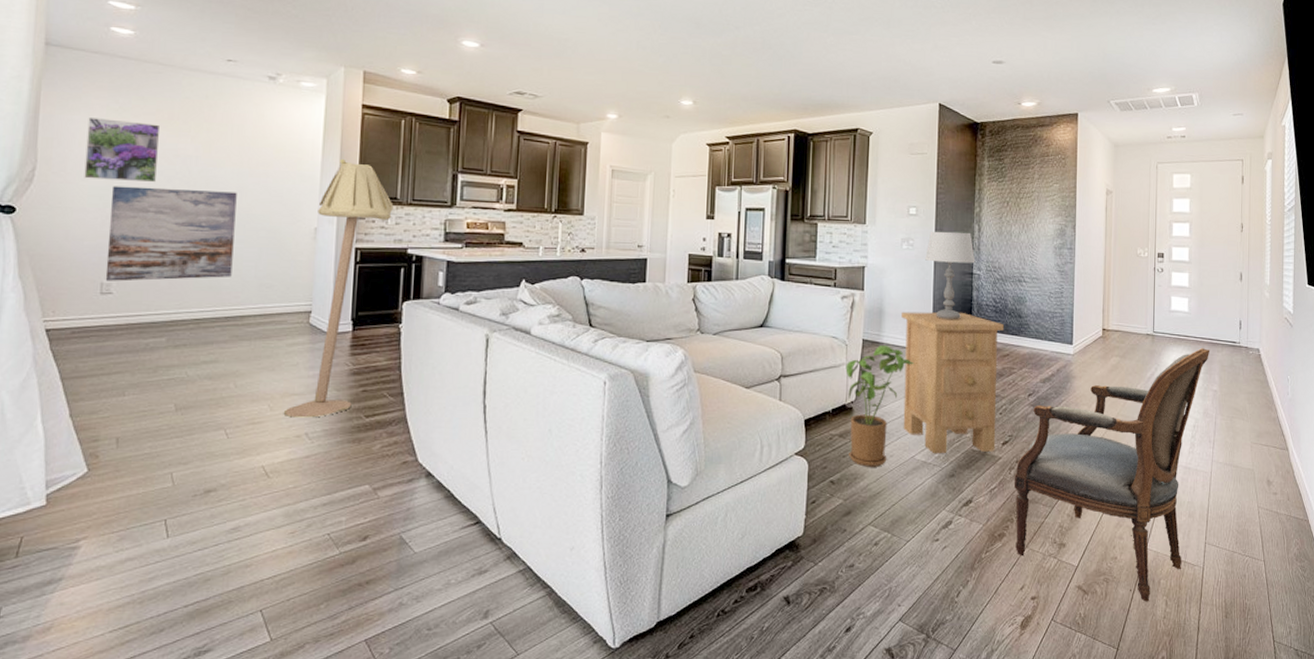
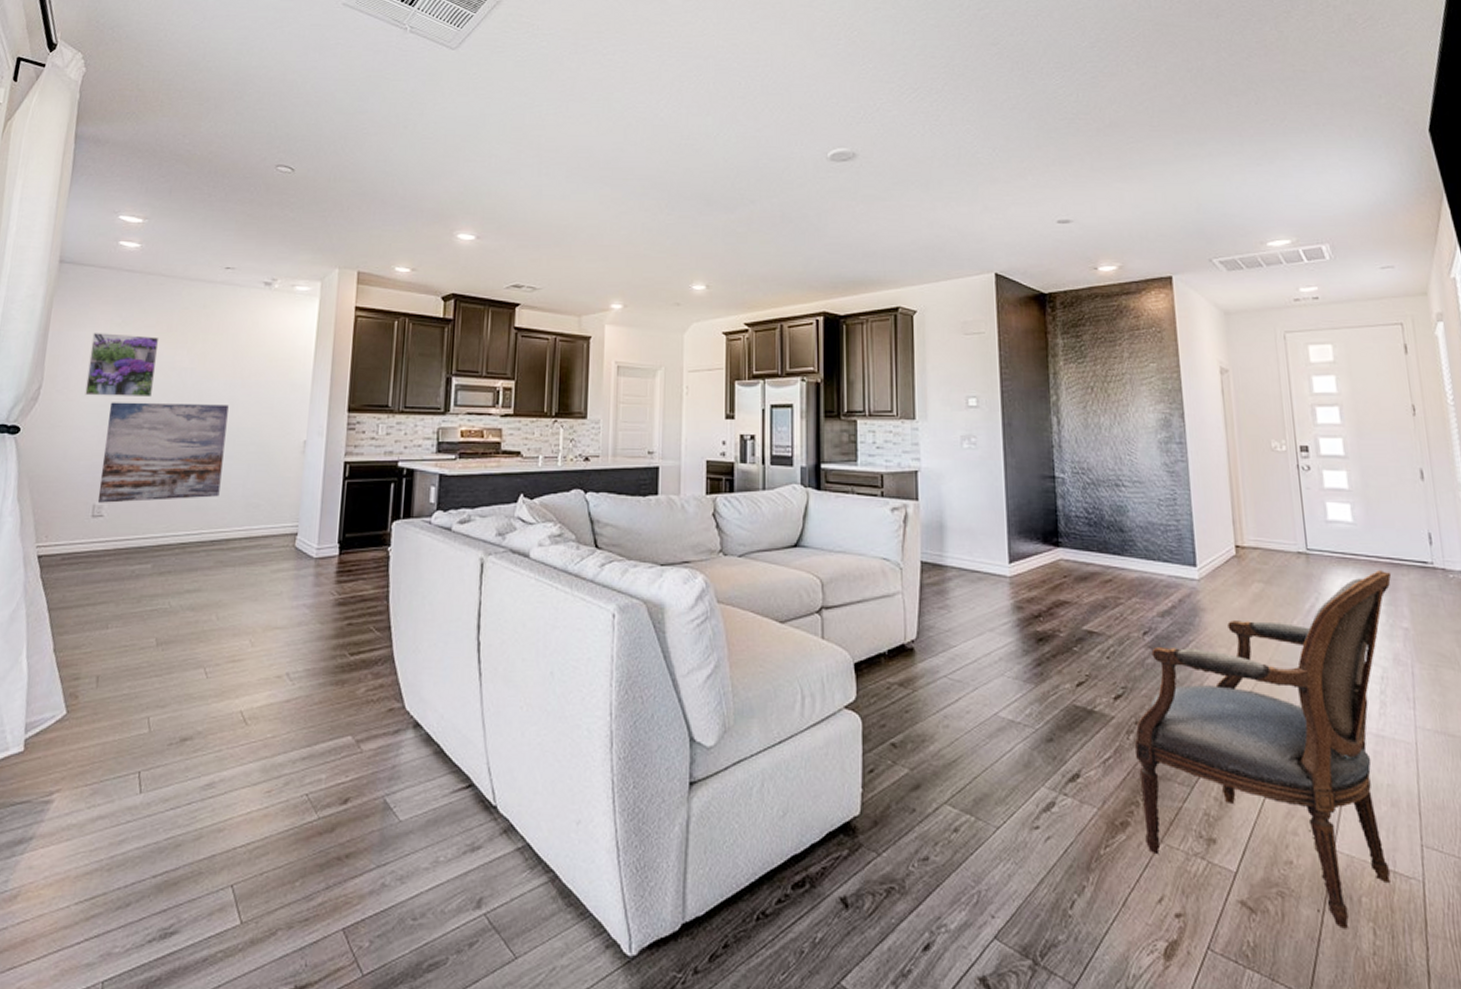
floor lamp: present [283,159,394,418] -> none [264,366,385,655]
house plant: present [845,345,915,467] -> none [901,569,989,726]
nightstand: present [901,312,1003,454] -> none [968,526,1105,711]
table lamp: present [925,231,976,320] -> none [992,425,1057,537]

